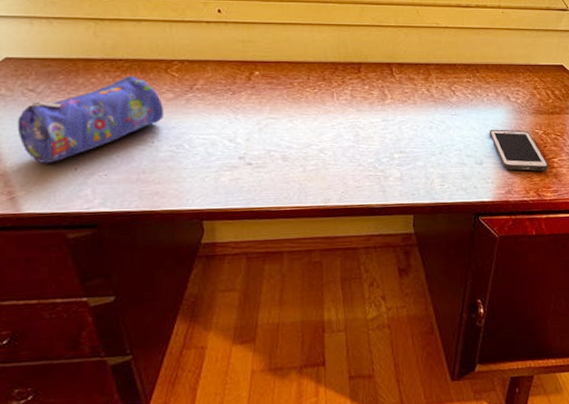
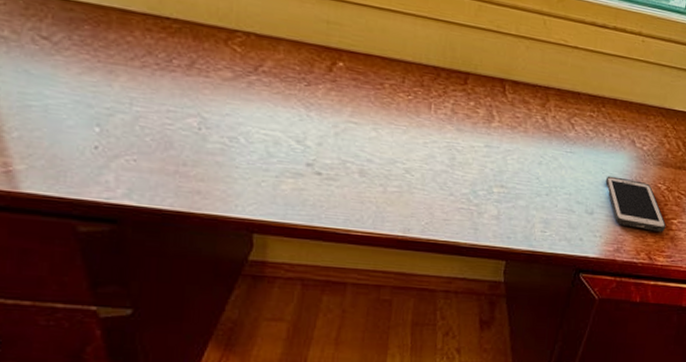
pencil case: present [17,75,164,164] -> none [21,40,219,135]

